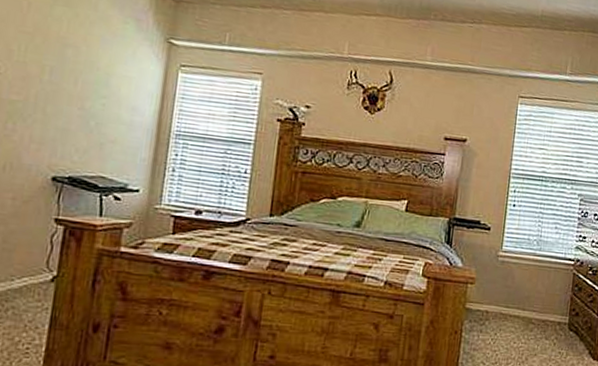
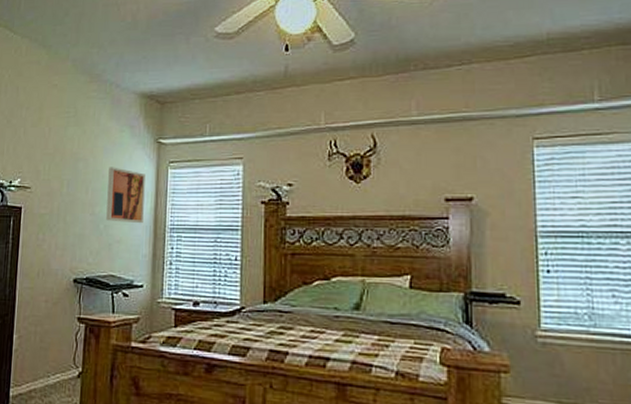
wall art: none [98,59,151,126] -> present [106,167,145,224]

